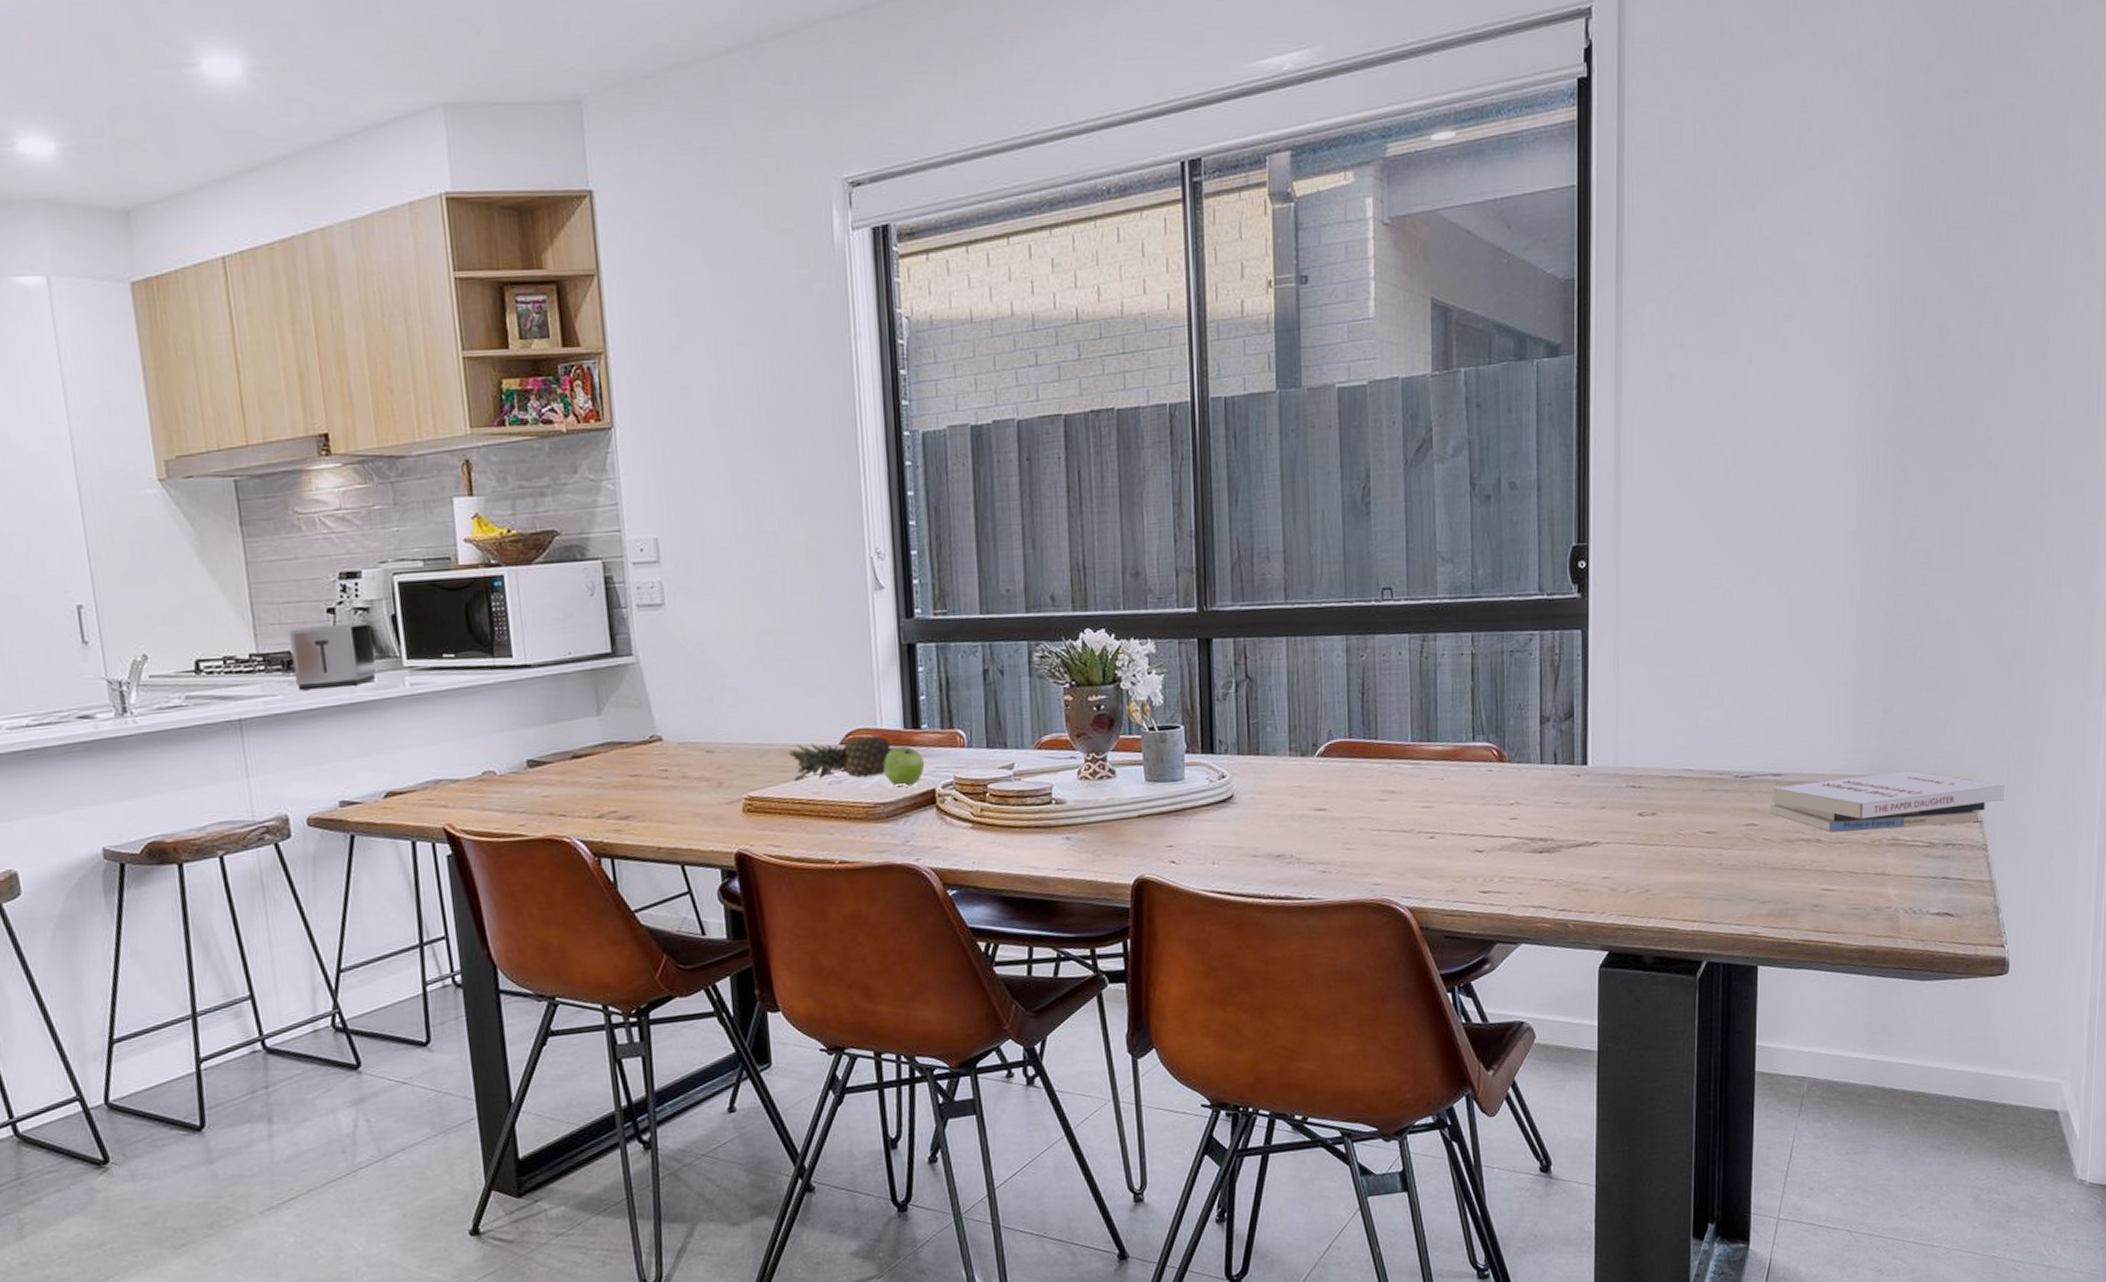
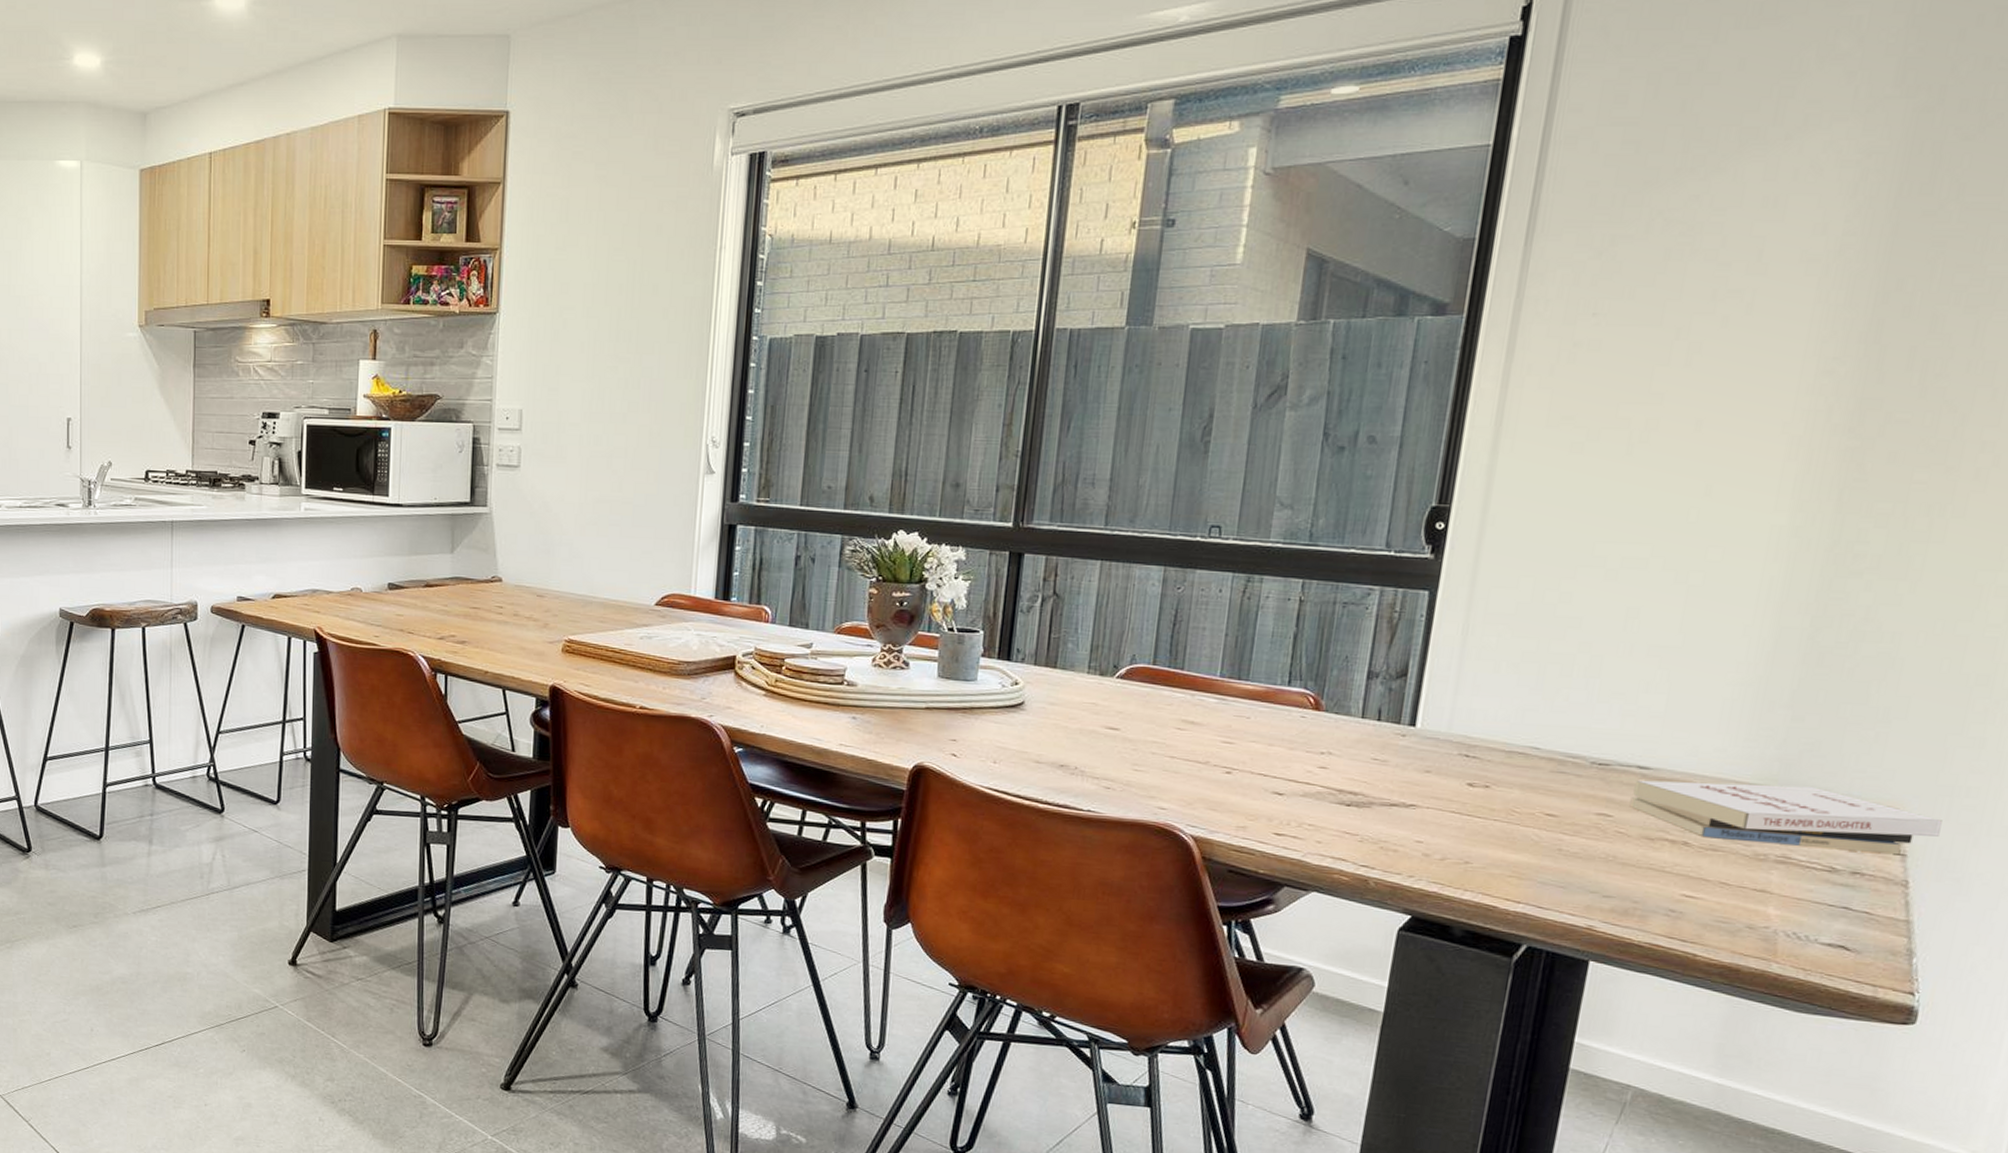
toaster: present [288,622,376,691] -> none [216,453,280,506]
fruit: present [788,735,897,782] -> none [608,600,706,638]
fruit: present [884,746,925,787] -> none [692,614,730,650]

